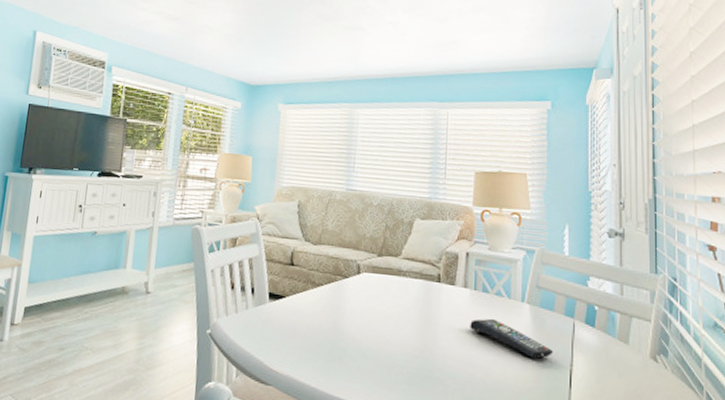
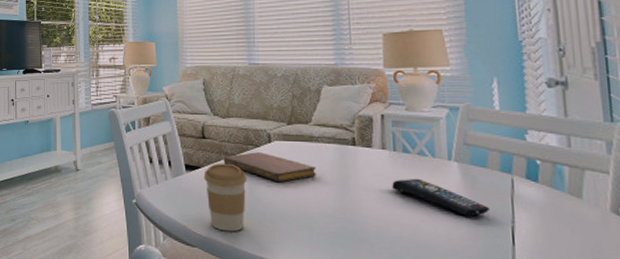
coffee cup: none [287,293,332,370] -> present [204,163,247,232]
notebook: none [309,283,401,318] -> present [223,152,316,183]

